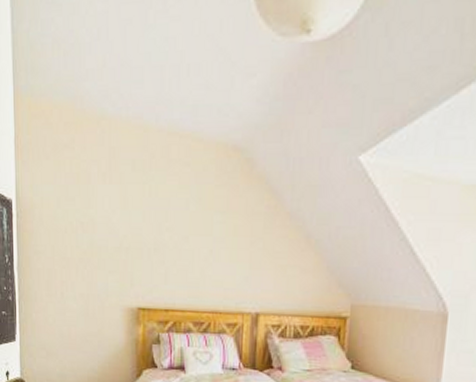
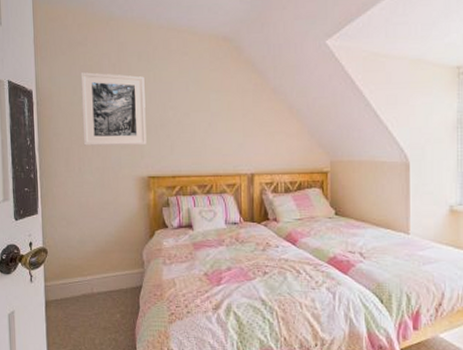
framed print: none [66,181,138,272] -> present [80,72,147,146]

